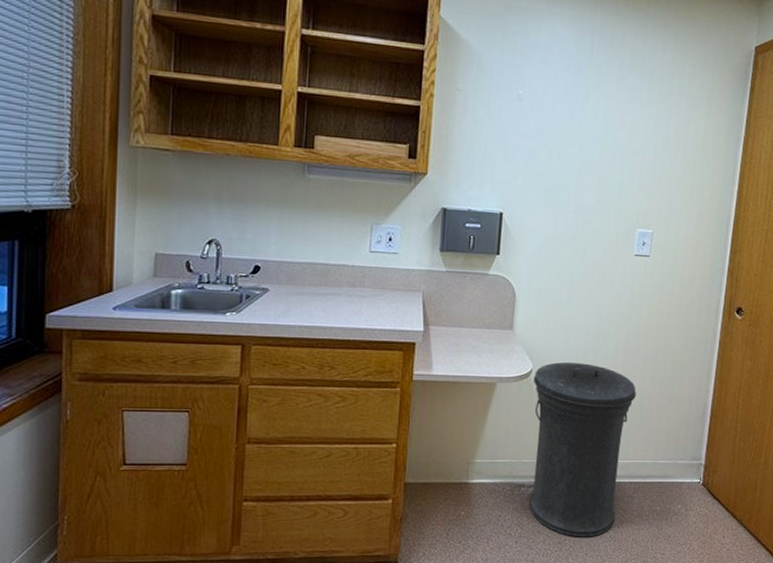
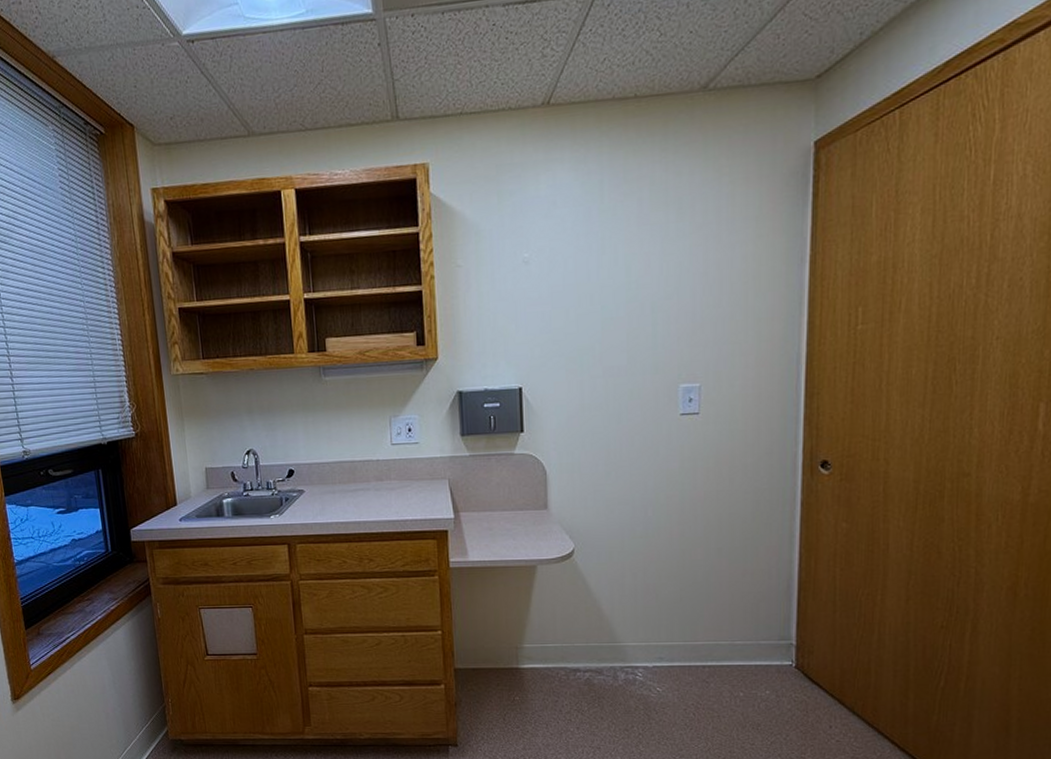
trash can: present [529,362,636,538] -> none [576,538,699,725]

